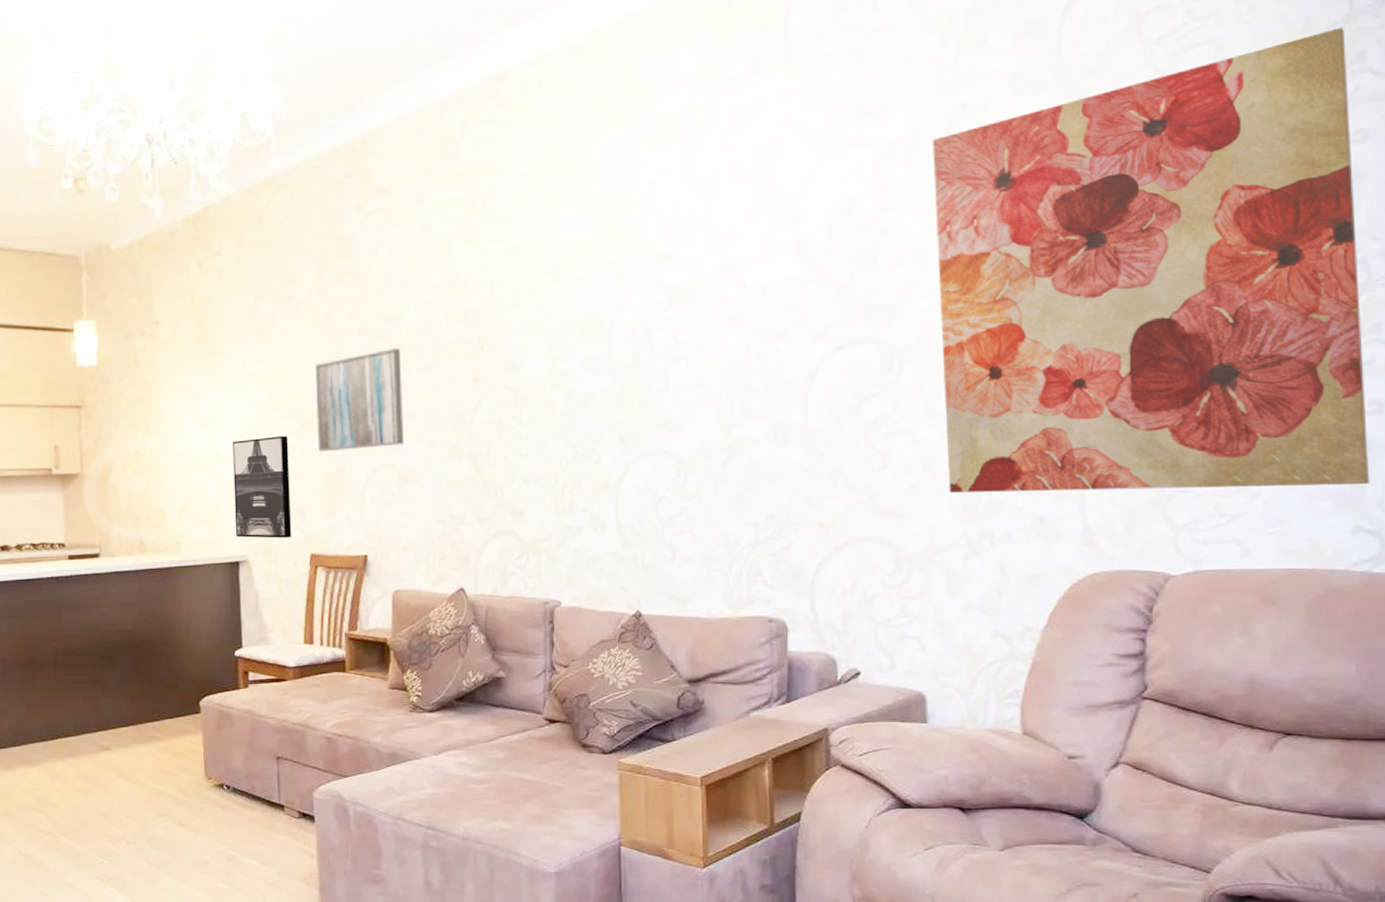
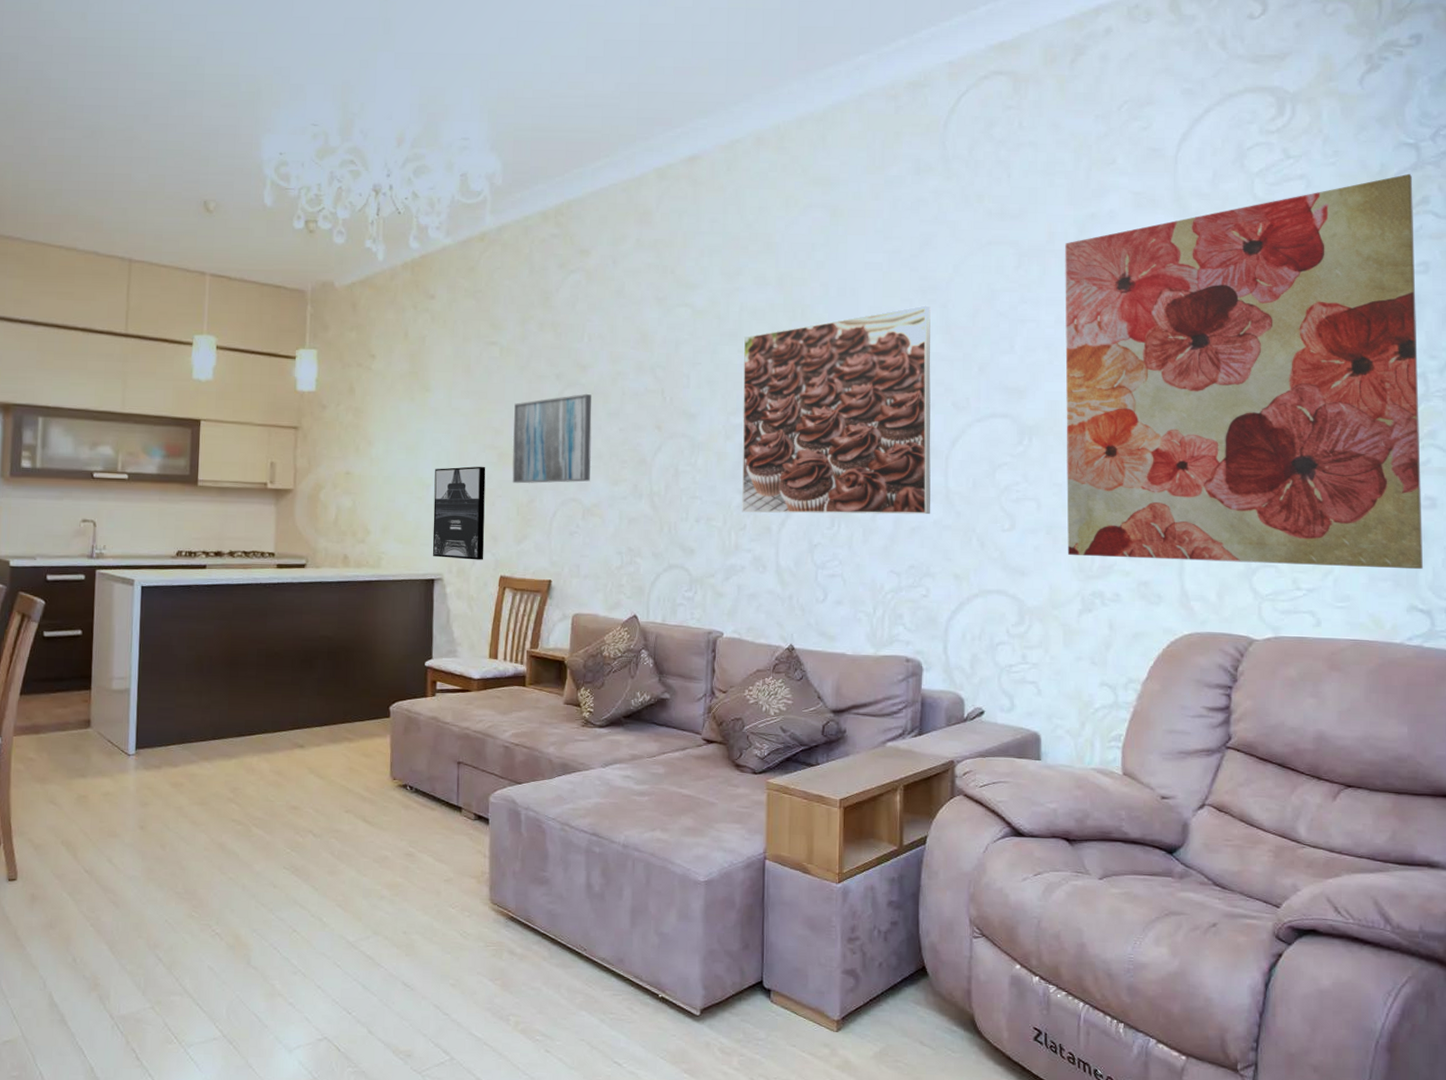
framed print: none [567,222,789,468] -> present [742,305,931,515]

